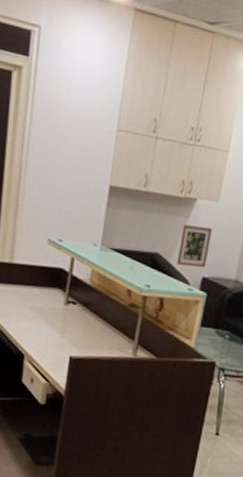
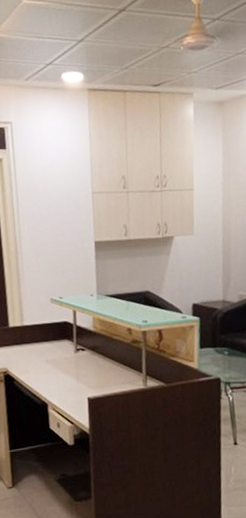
picture frame: present [176,224,213,268] -> none [166,259,194,298]

